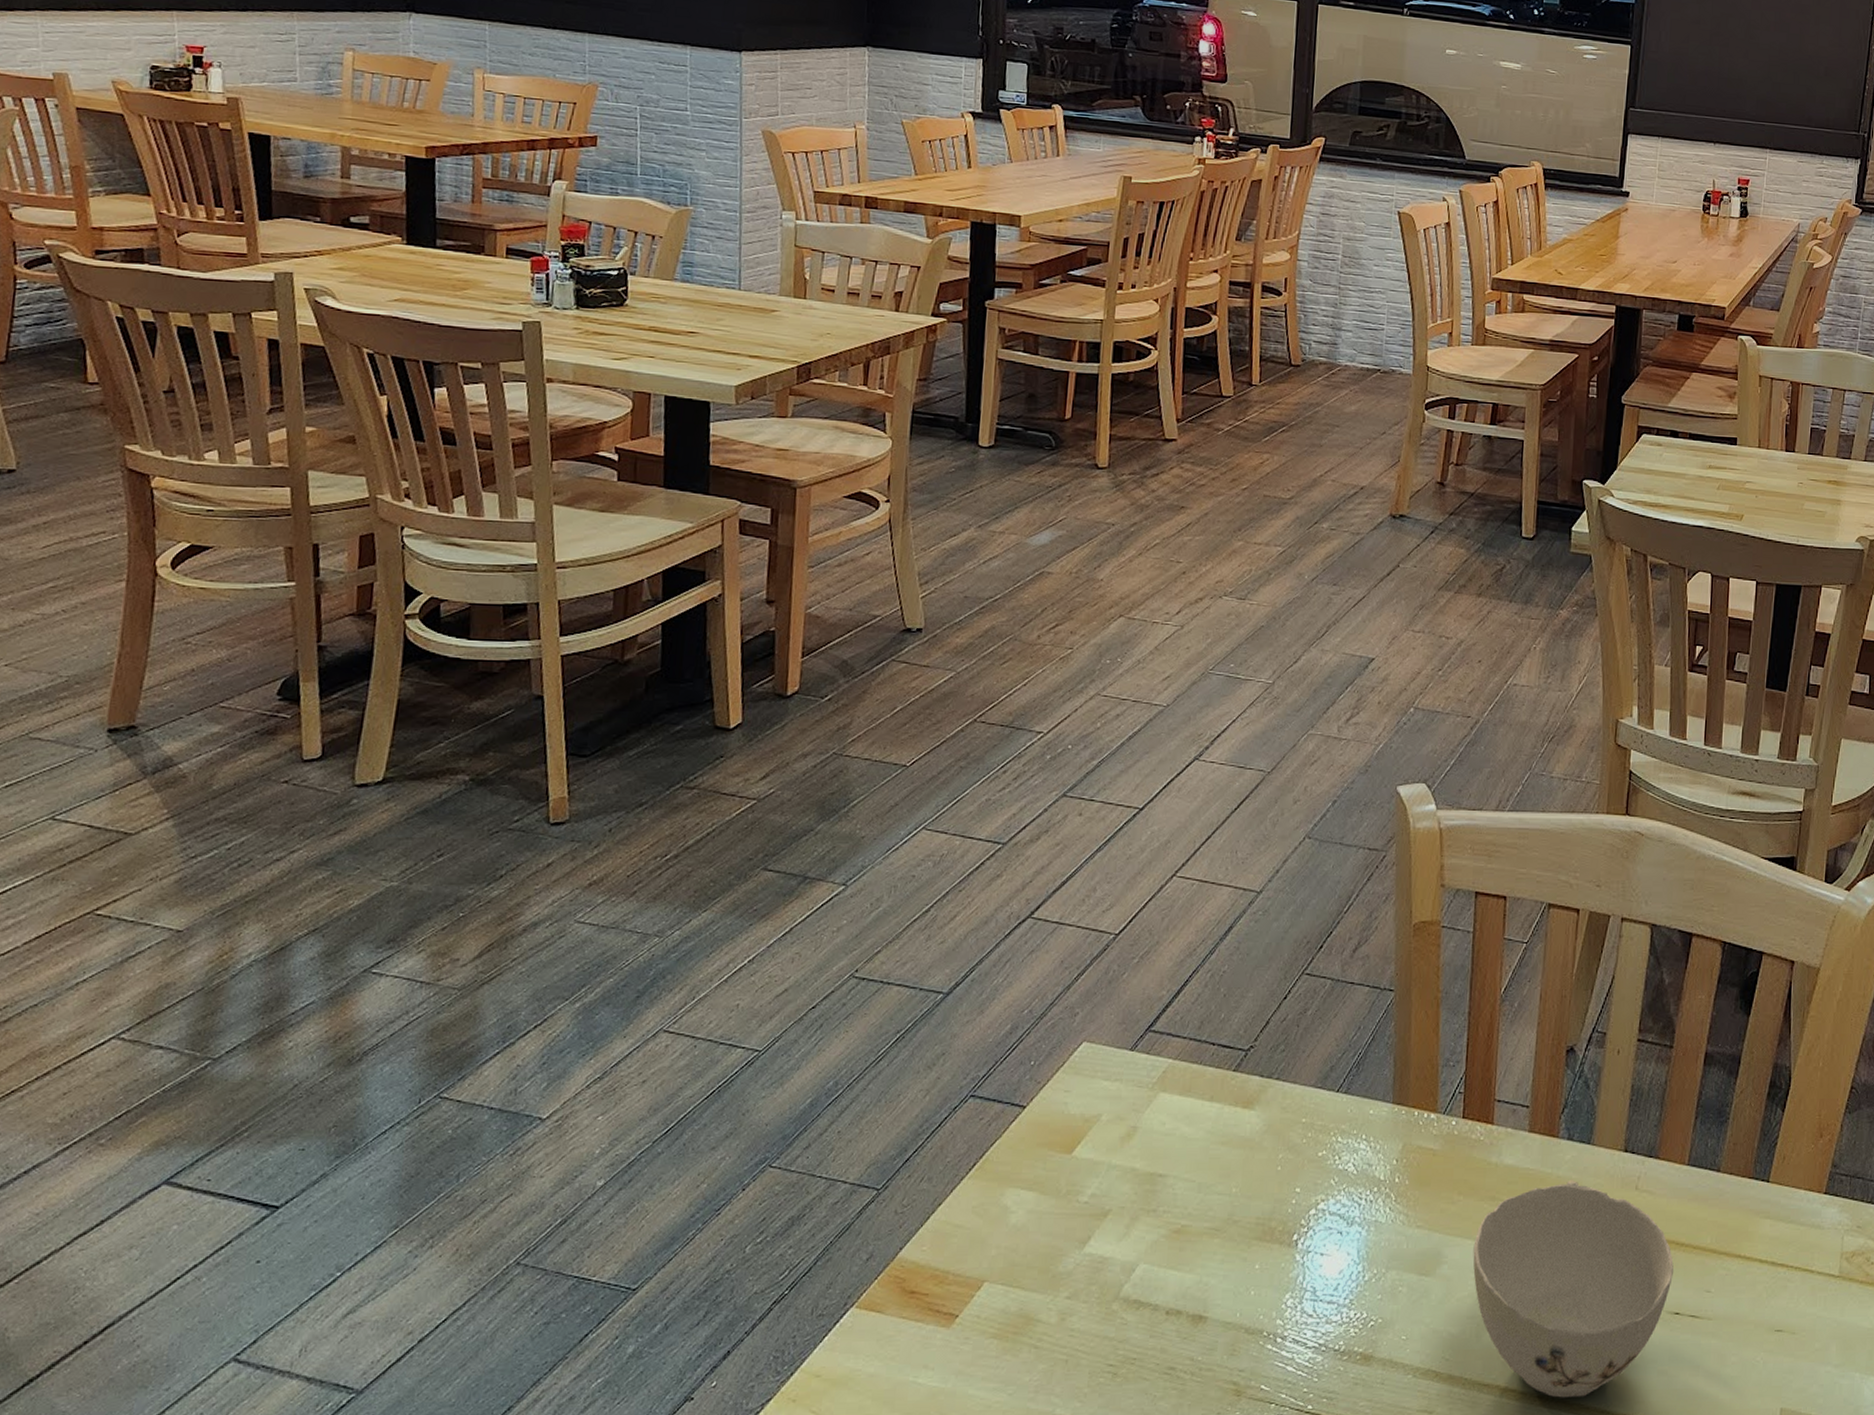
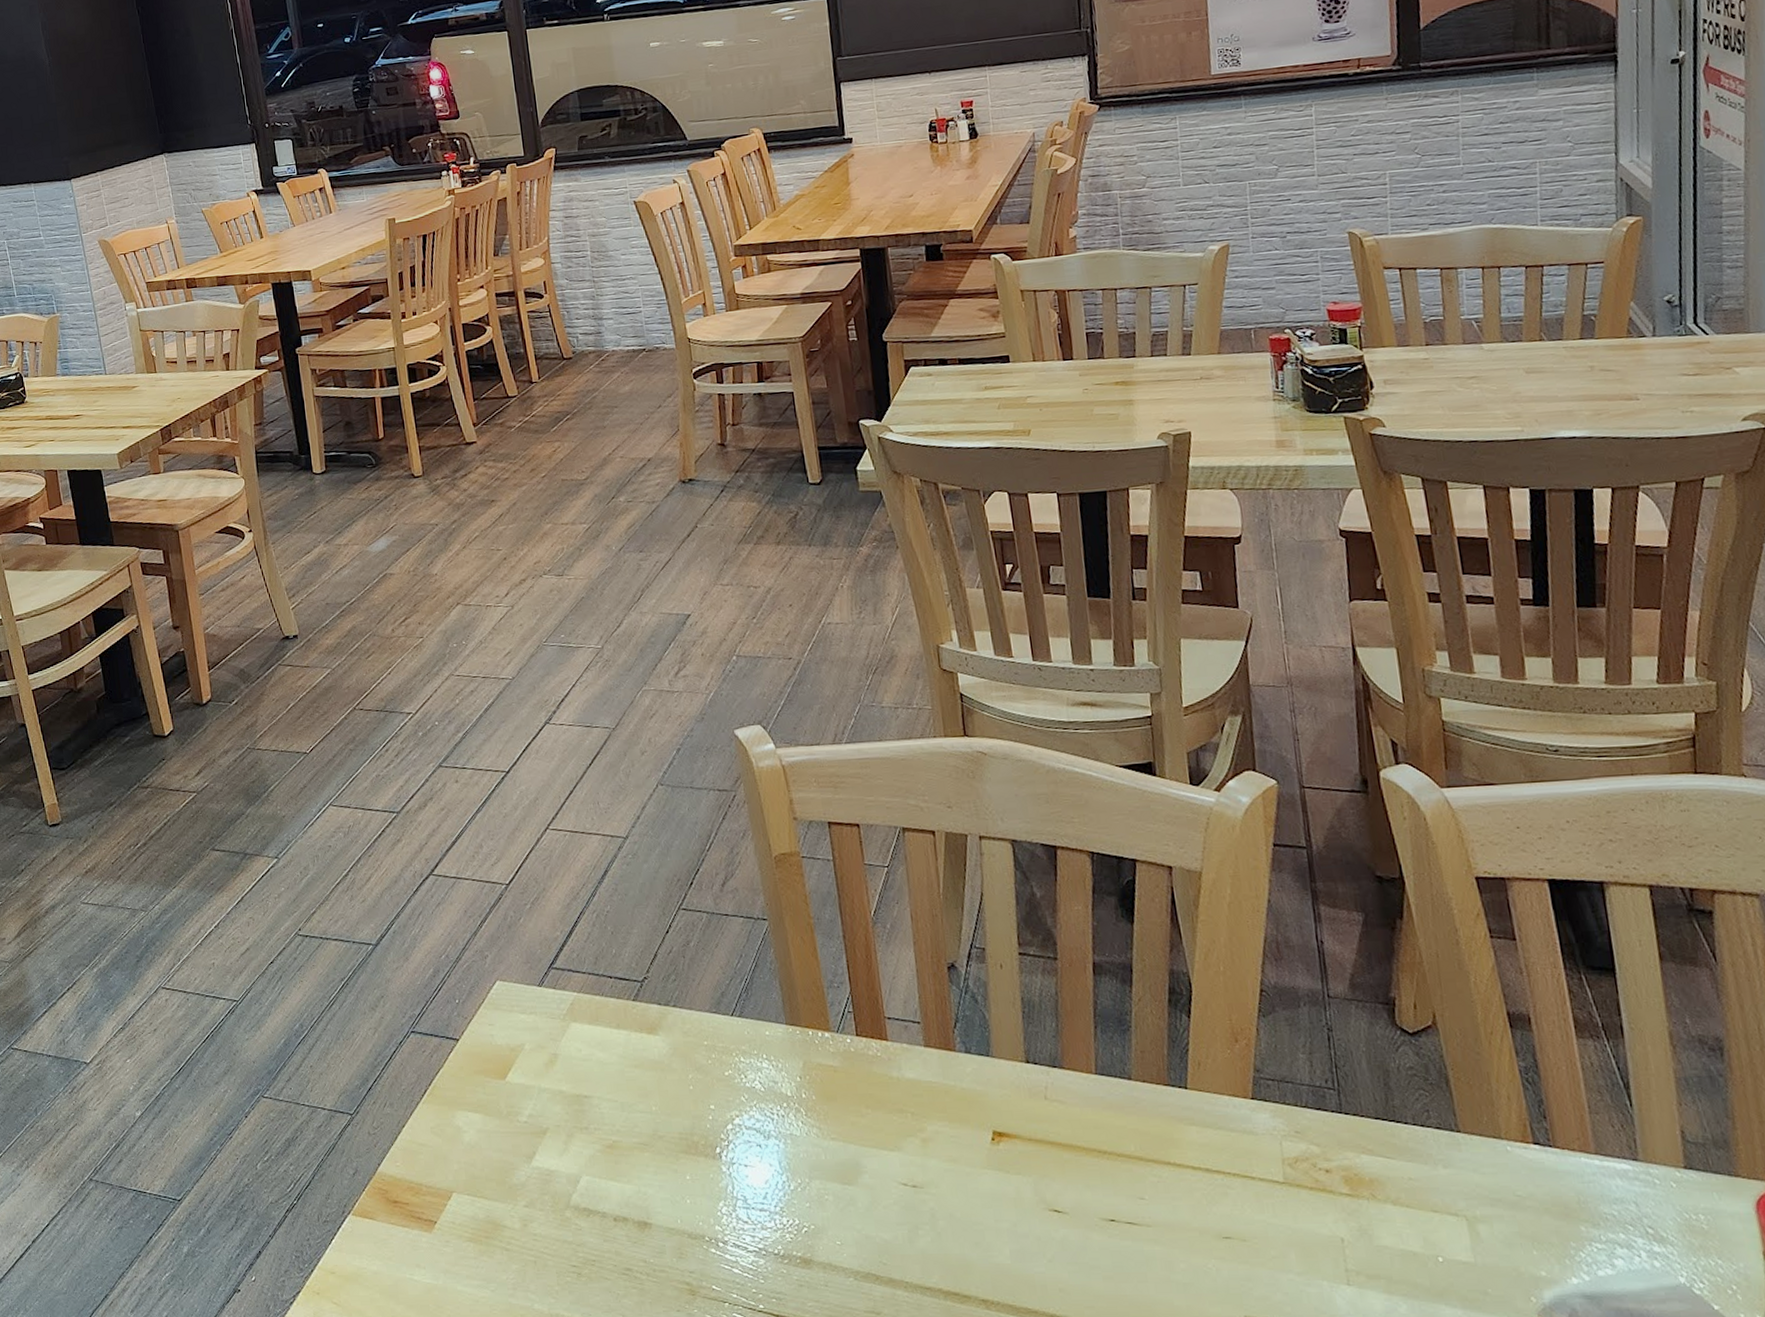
teacup: present [1473,1179,1674,1398] -> none [890,1091,1101,1302]

